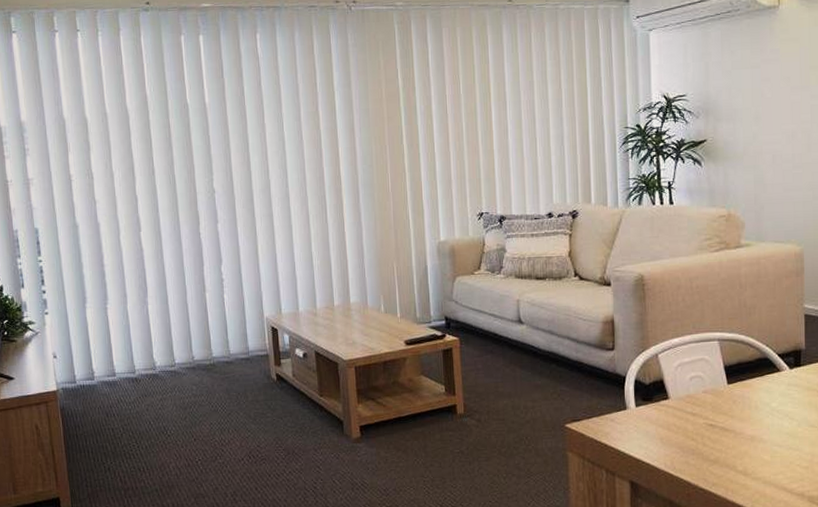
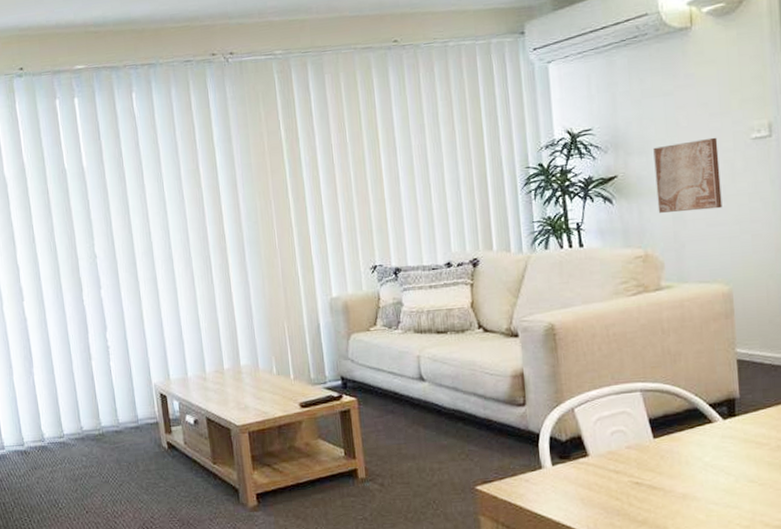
wall art: none [740,109,798,177] -> present [653,137,723,213]

